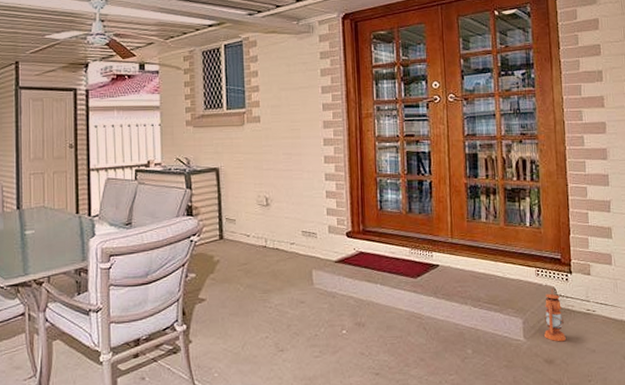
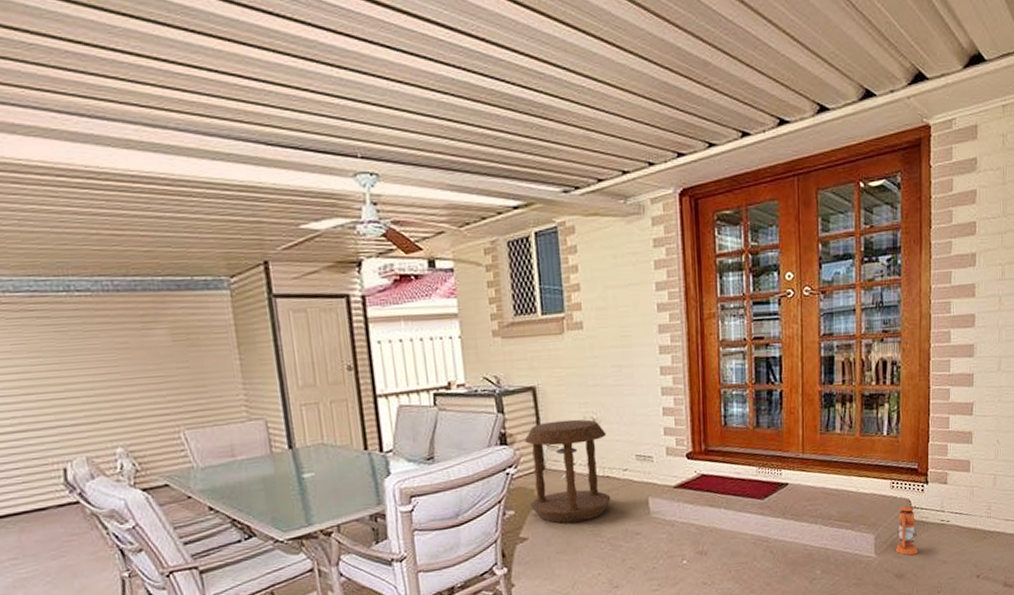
side table: none [207,197,279,288] -> present [524,419,611,524]

